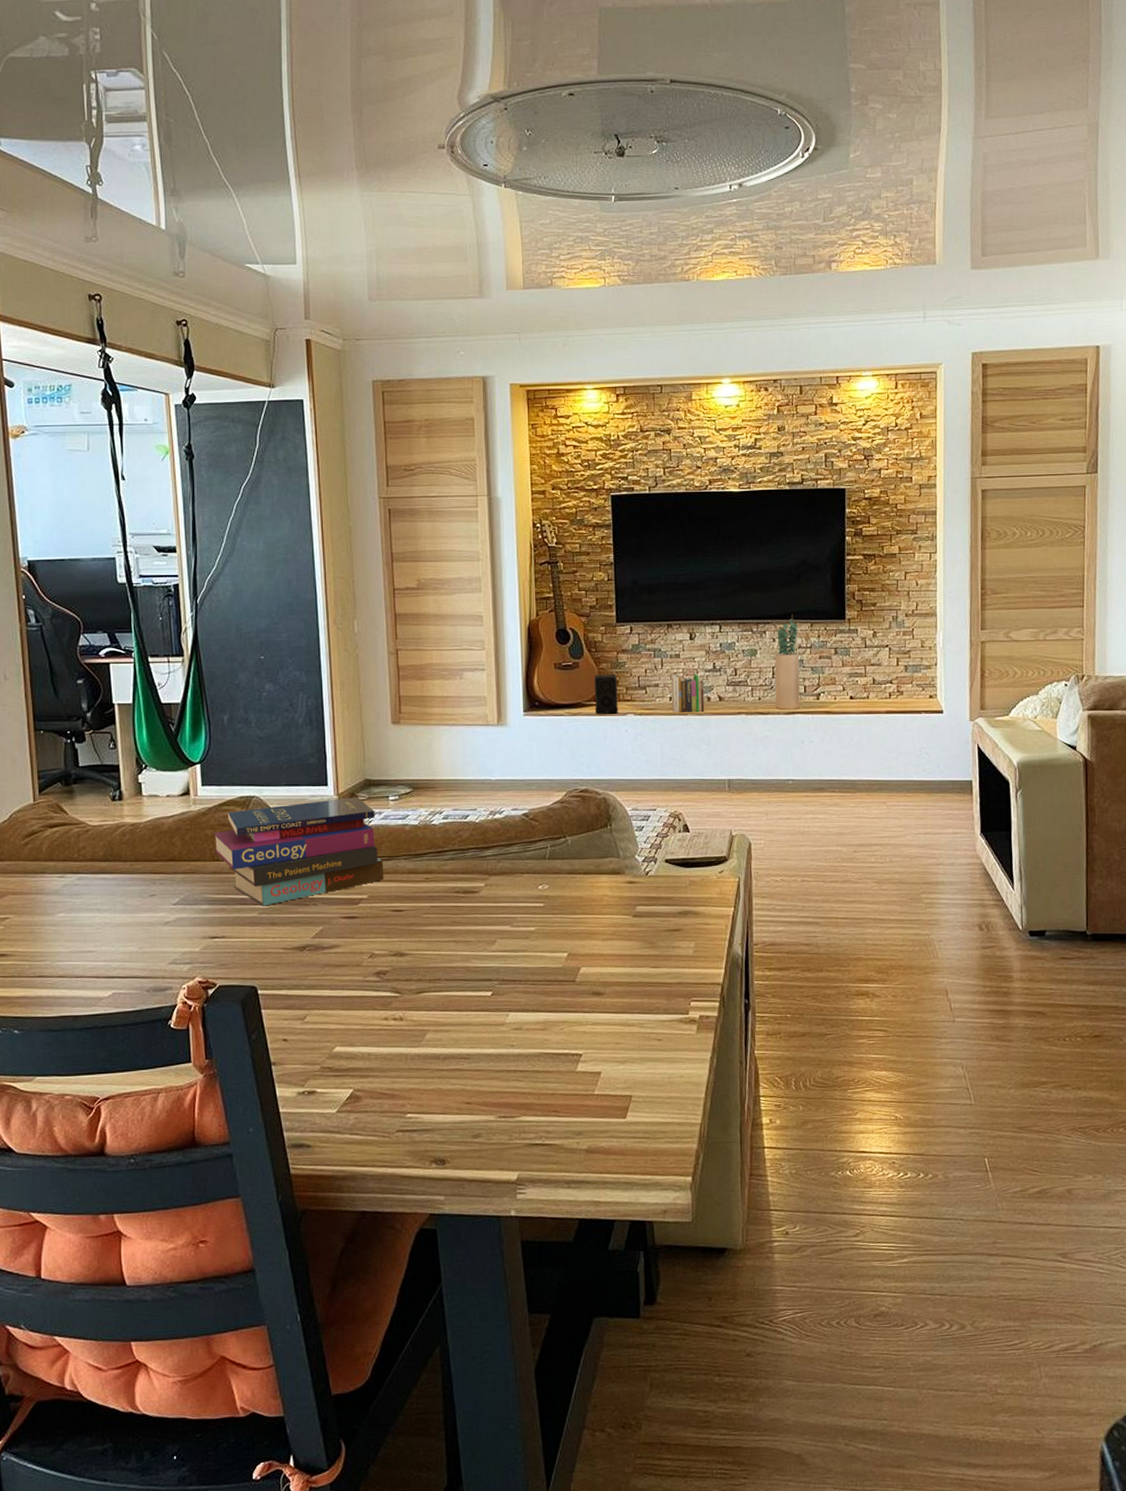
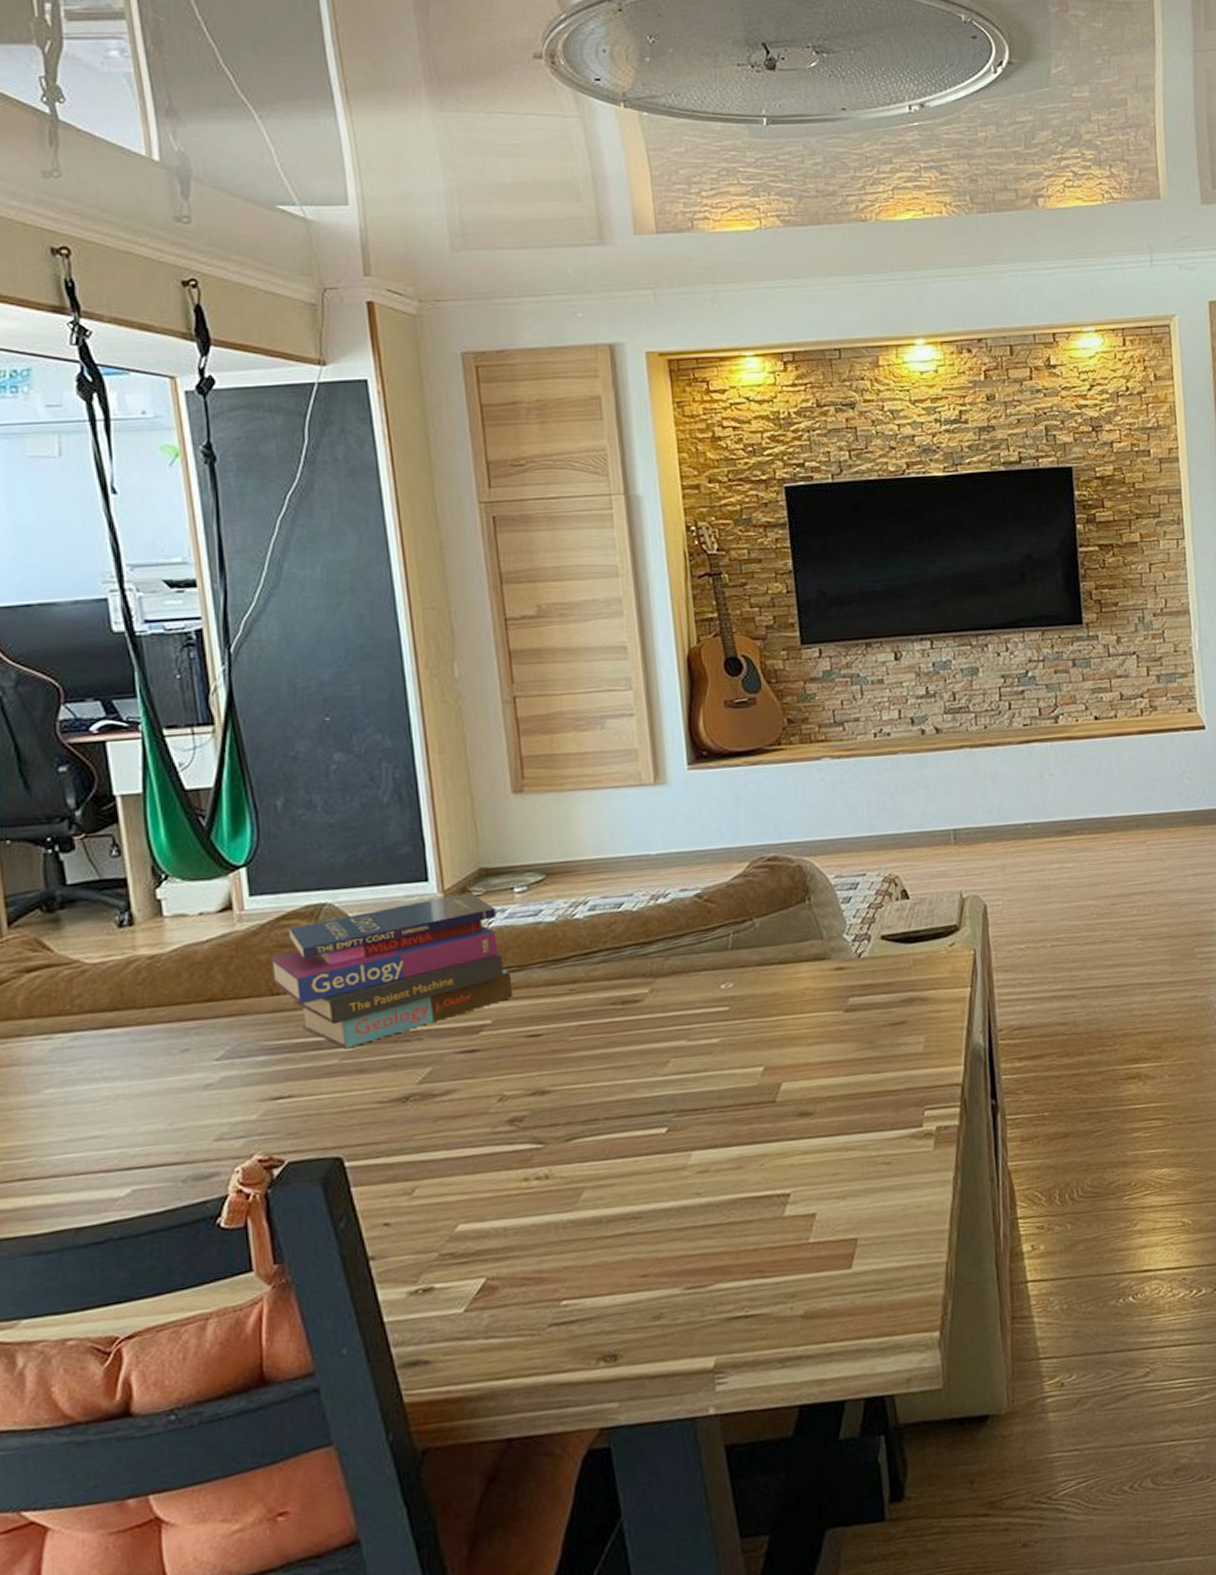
speaker: present [594,674,618,715] -> none [776,709,810,762]
books: present [671,672,705,713] -> none [874,699,919,753]
vase: present [774,614,800,711] -> none [1000,621,1035,740]

